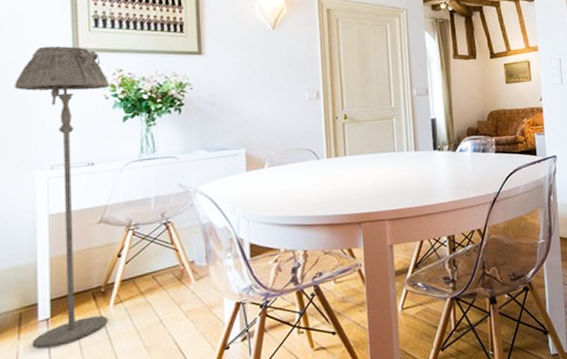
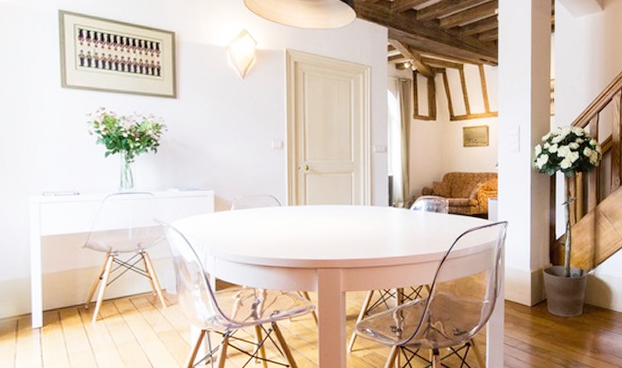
floor lamp: present [14,45,111,350] -> none [11,81,95,353]

